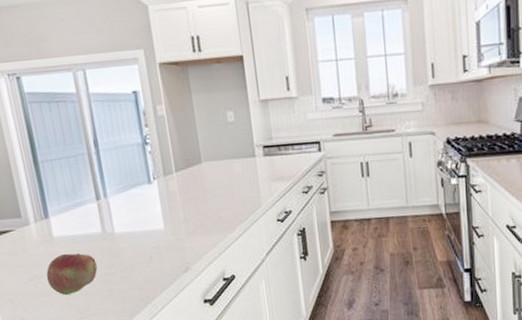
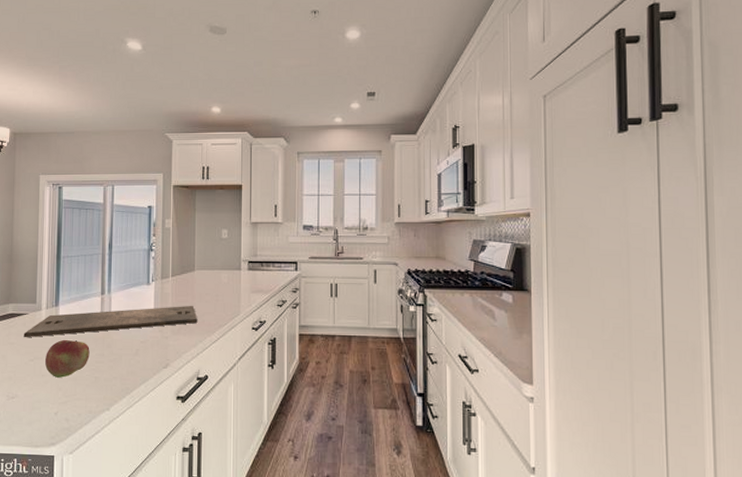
cutting board: none [15,201,215,257] -> present [23,305,198,338]

